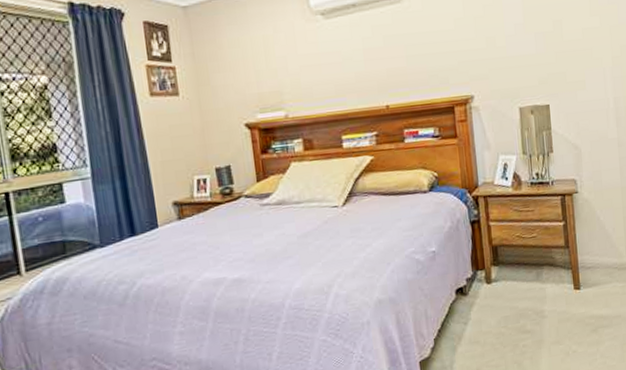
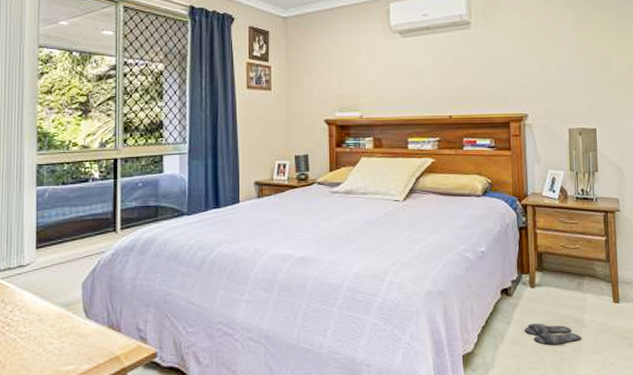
slippers: none [482,319,542,341] -> present [524,323,581,346]

